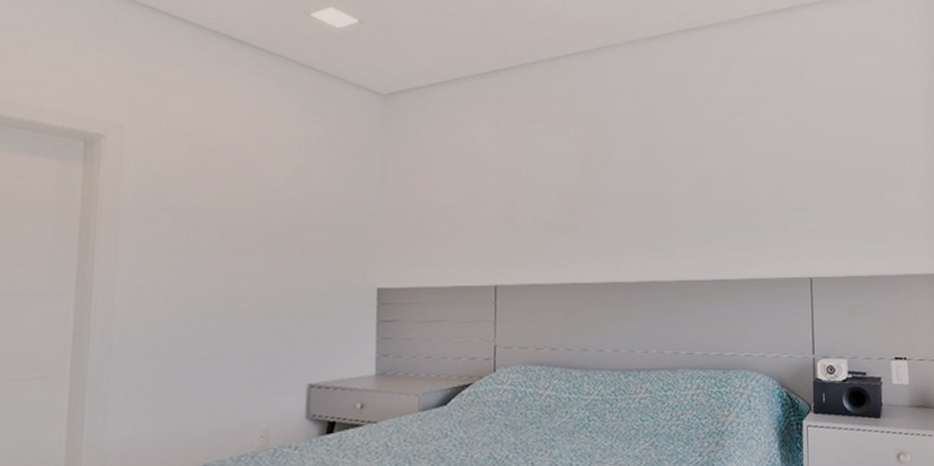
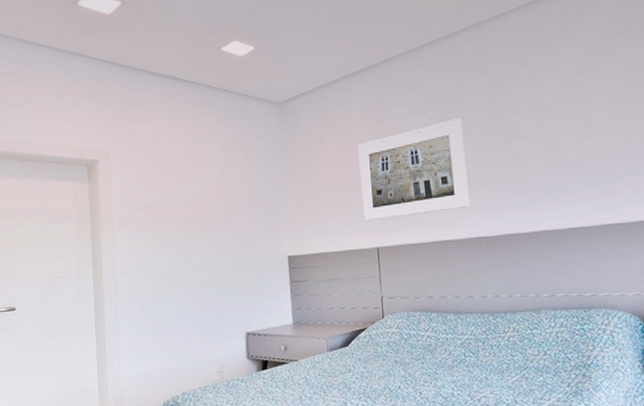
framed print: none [481,144,609,253] -> present [357,118,470,222]

